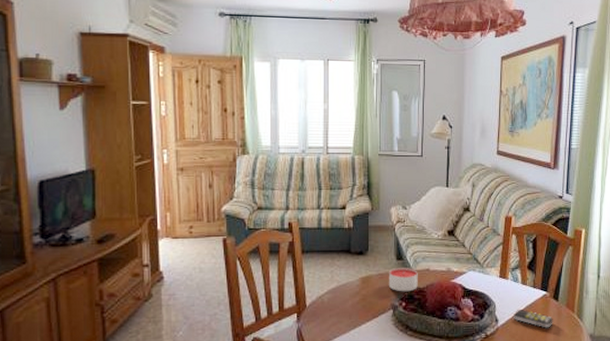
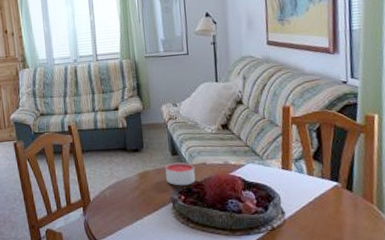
remote control: present [514,310,554,328] -> none [301,201,350,221]

